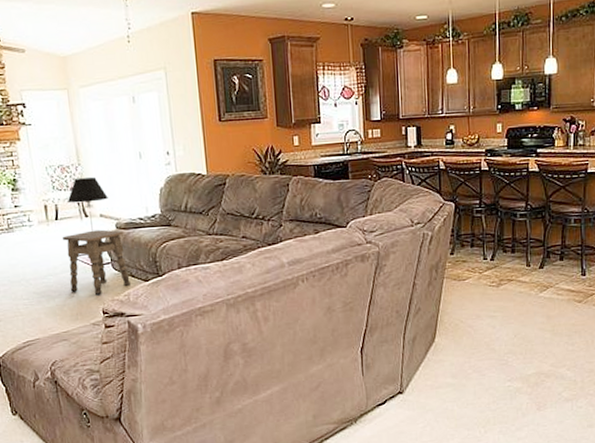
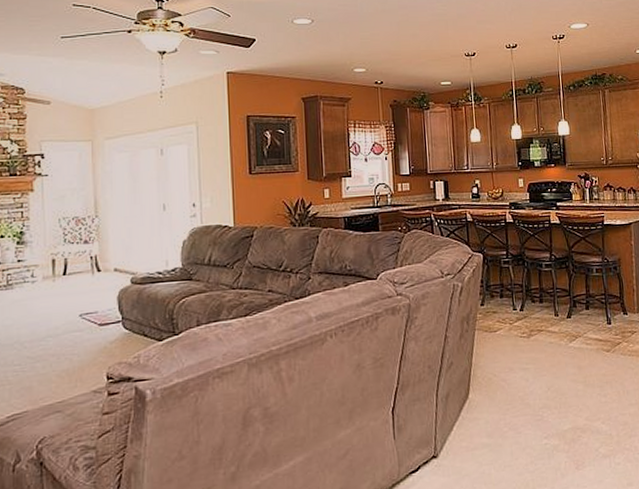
side table: present [63,229,130,296] -> none [69,285,142,359]
table lamp: present [67,177,108,234] -> none [78,230,125,290]

